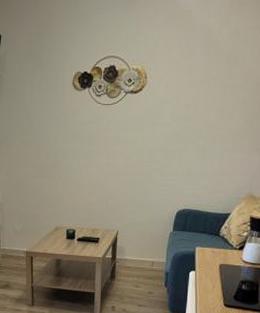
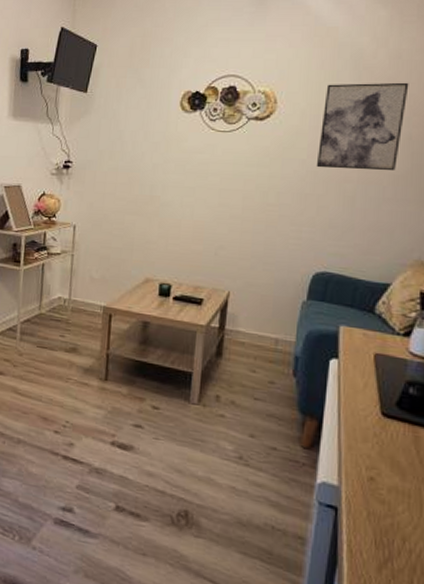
wall art: none [177,55,244,129] -> present [316,82,409,171]

